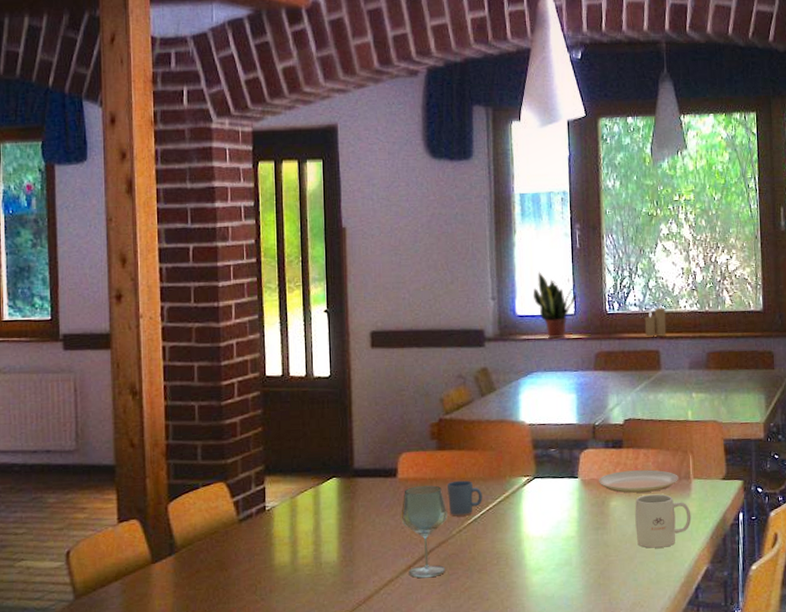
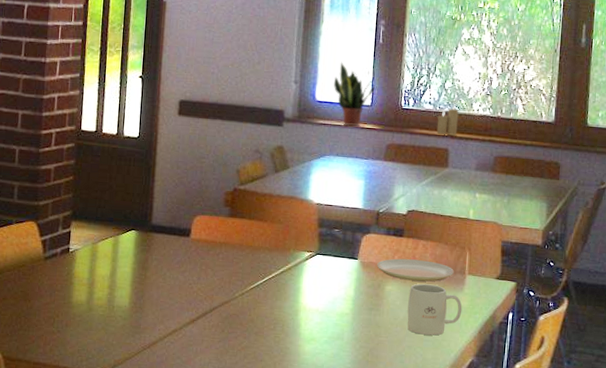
wine glass: present [401,485,448,579] -> none [189,248,233,333]
mug: present [447,480,483,517] -> none [234,247,267,281]

